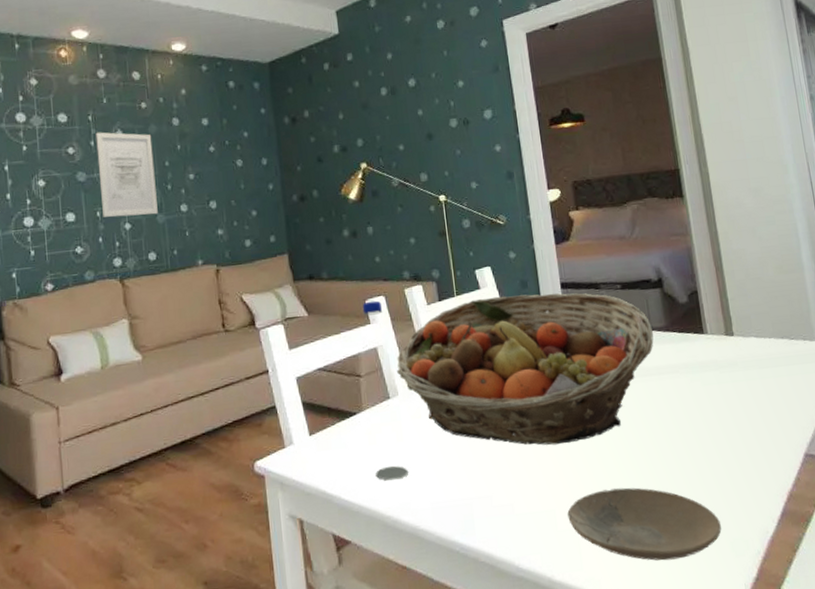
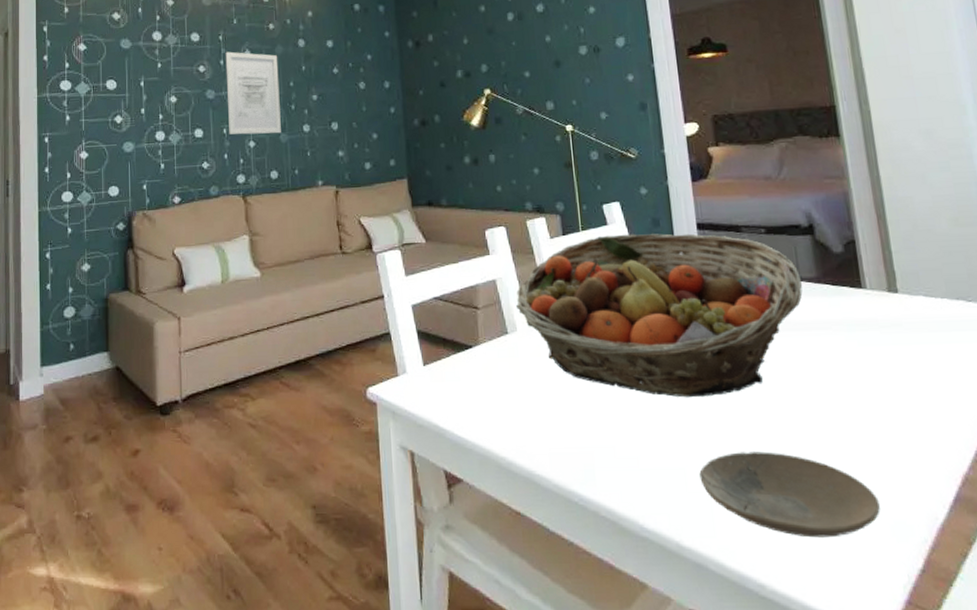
water bottle: present [362,300,408,481] -> none [482,231,525,420]

